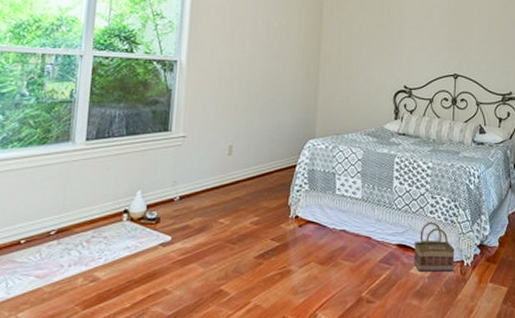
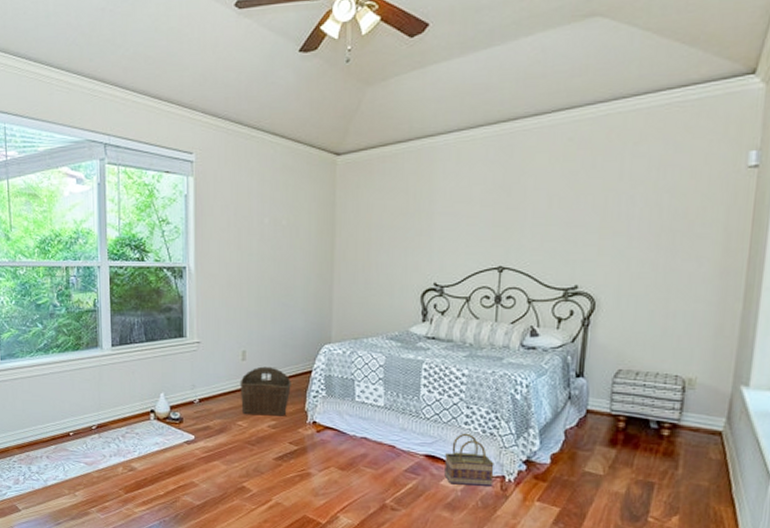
wicker basket: none [224,161,276,212] -> present [240,366,291,416]

